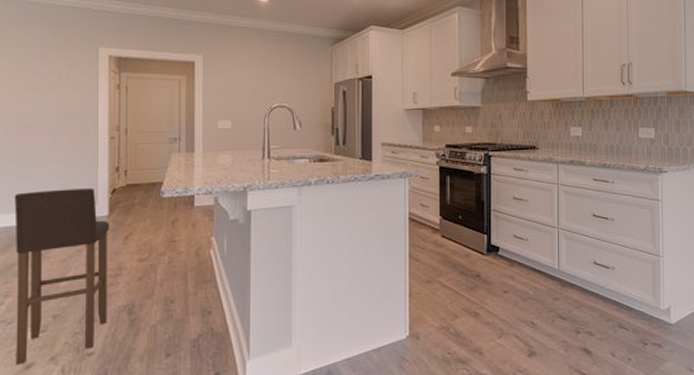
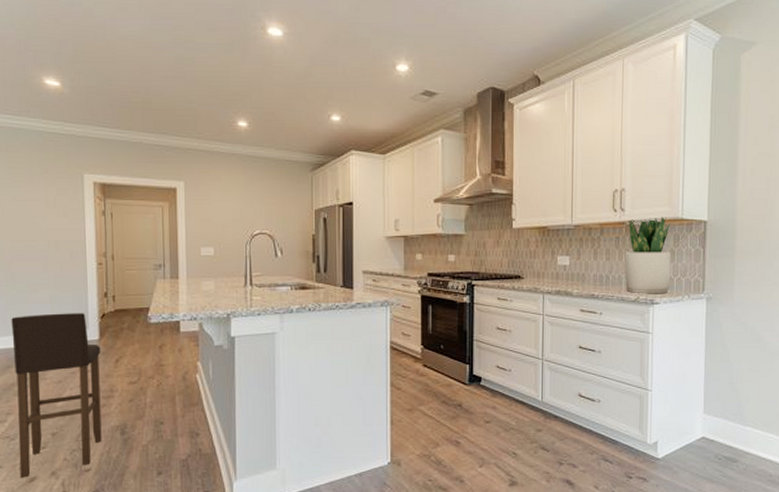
planter: none [633,89,677,163] -> present [624,217,672,294]

